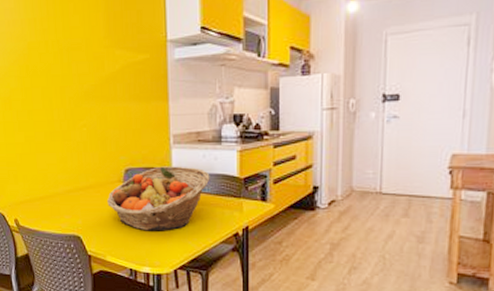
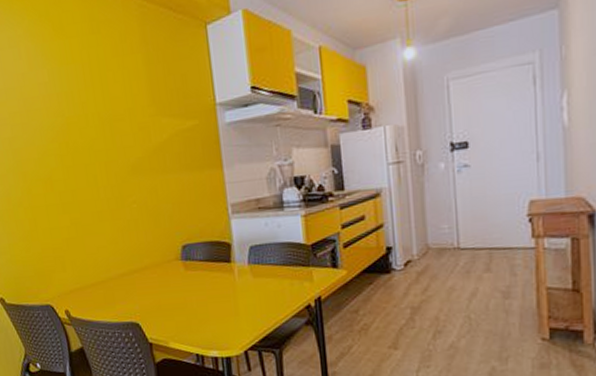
fruit basket: present [107,166,210,231] -> none [165,237,275,311]

